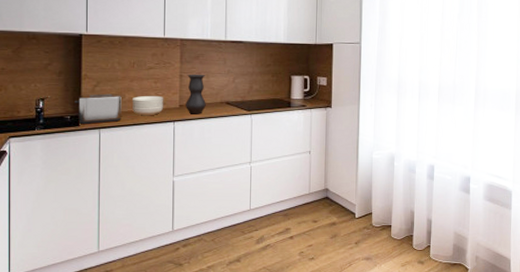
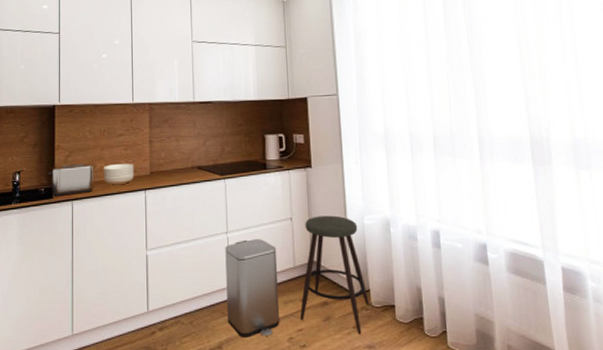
vase: present [186,74,206,114] -> none [156,138,177,182]
pedal bin: none [247,169,295,252] -> present [225,239,280,338]
bar stool: none [310,150,371,250] -> present [300,215,370,335]

